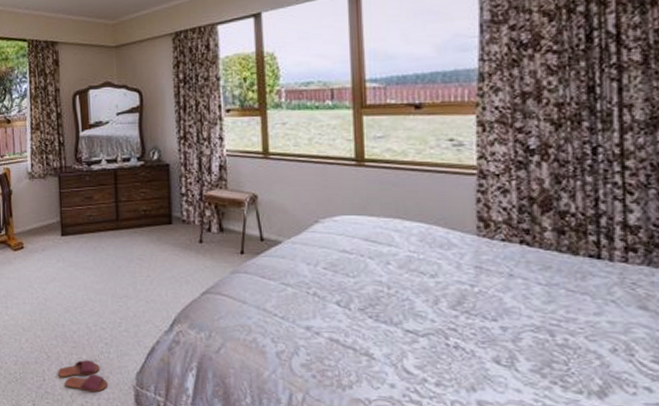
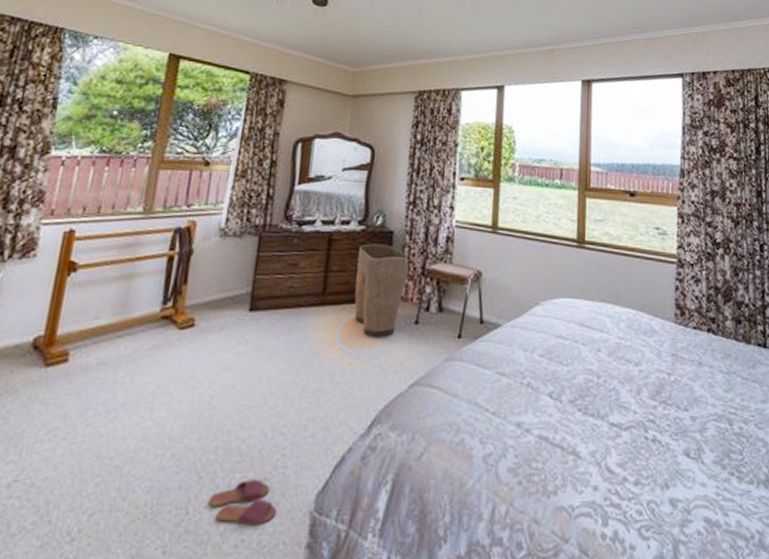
laundry basket: none [141,176,188,254] -> present [354,243,409,337]

